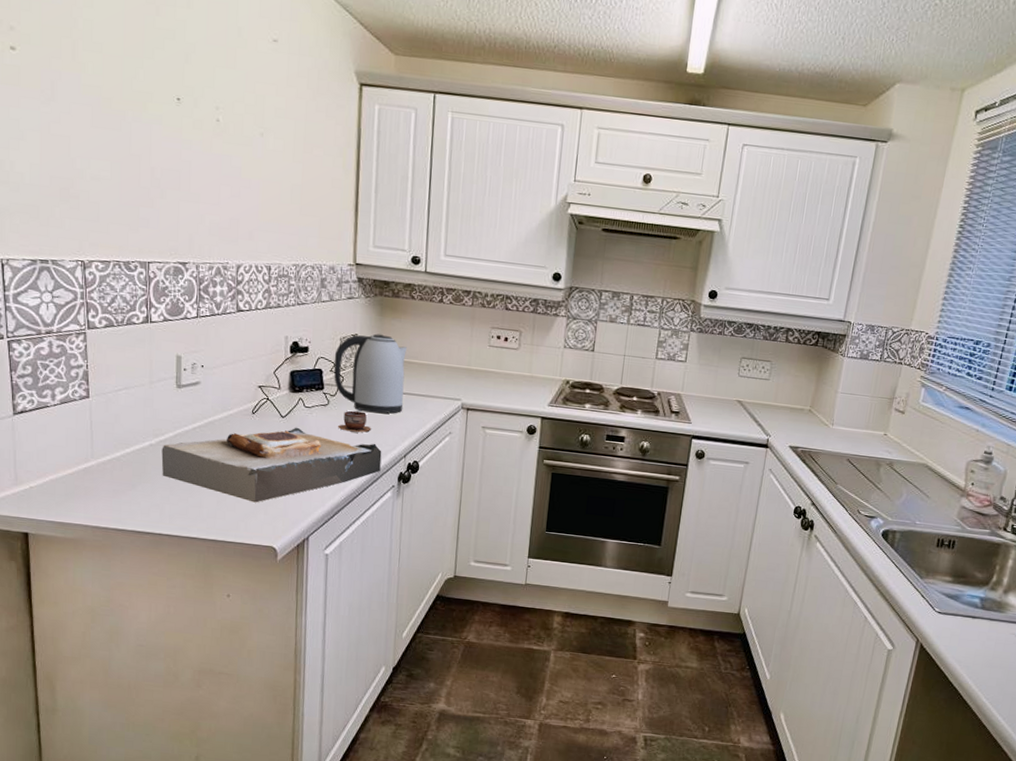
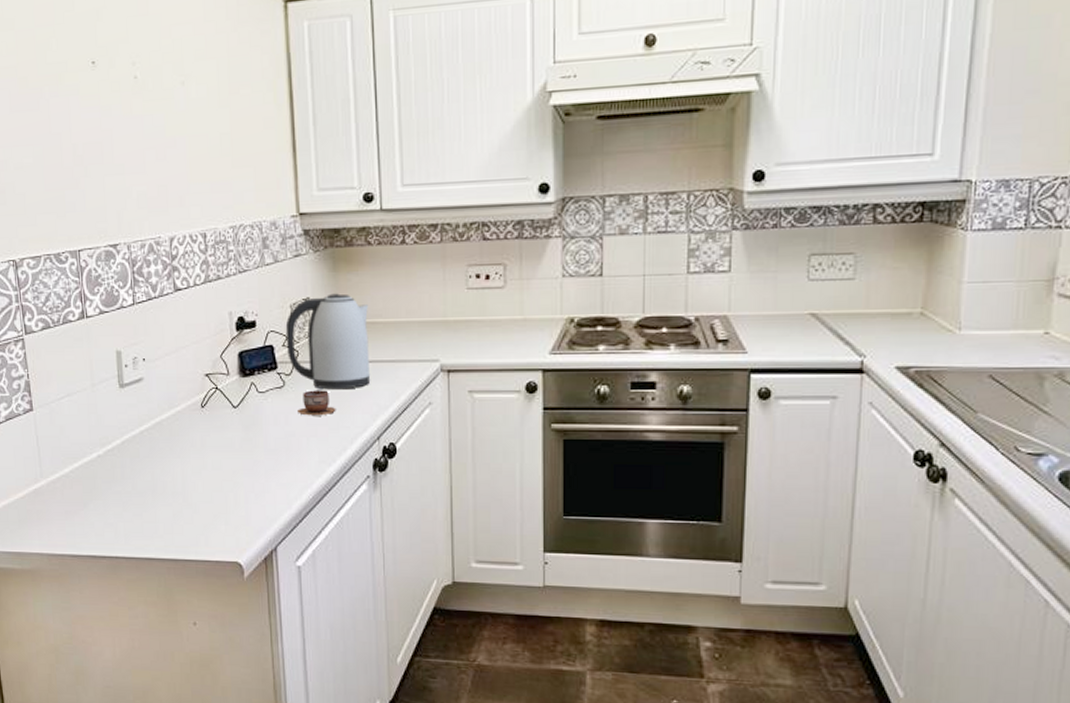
toast: present [161,427,382,503] -> none [110,417,352,512]

